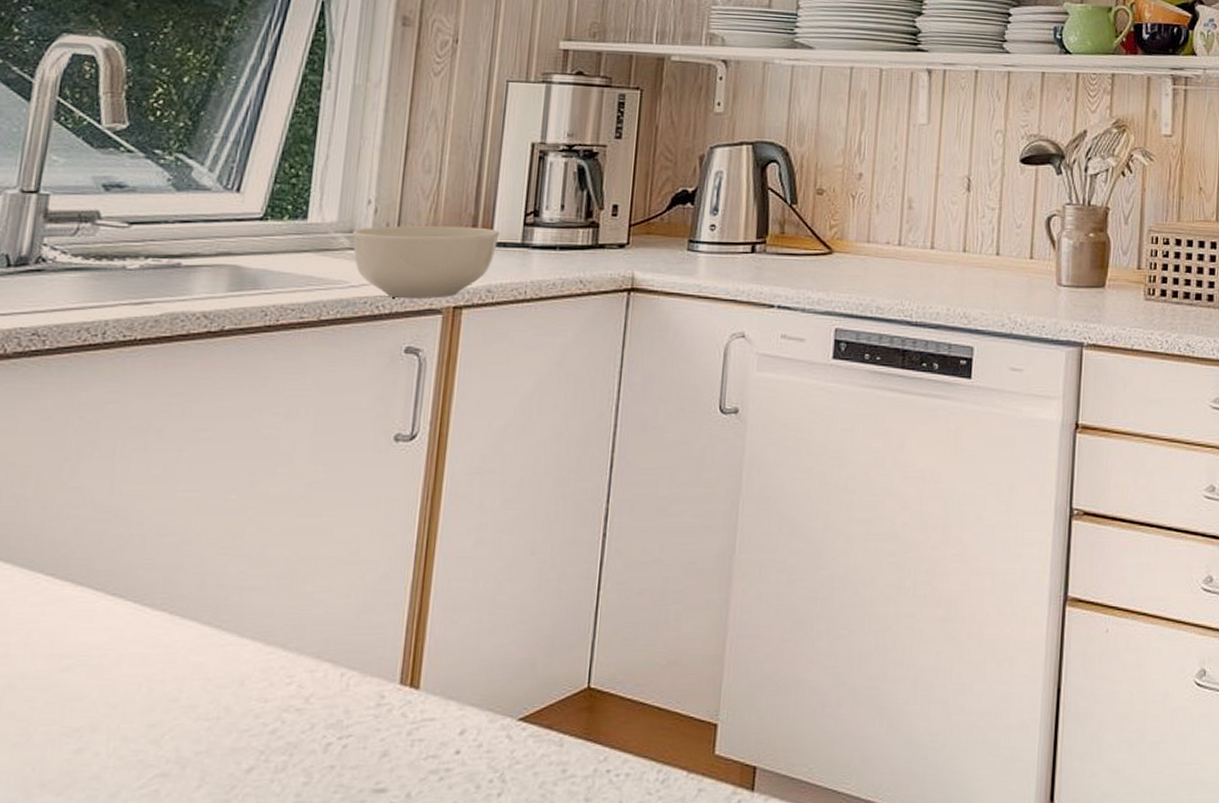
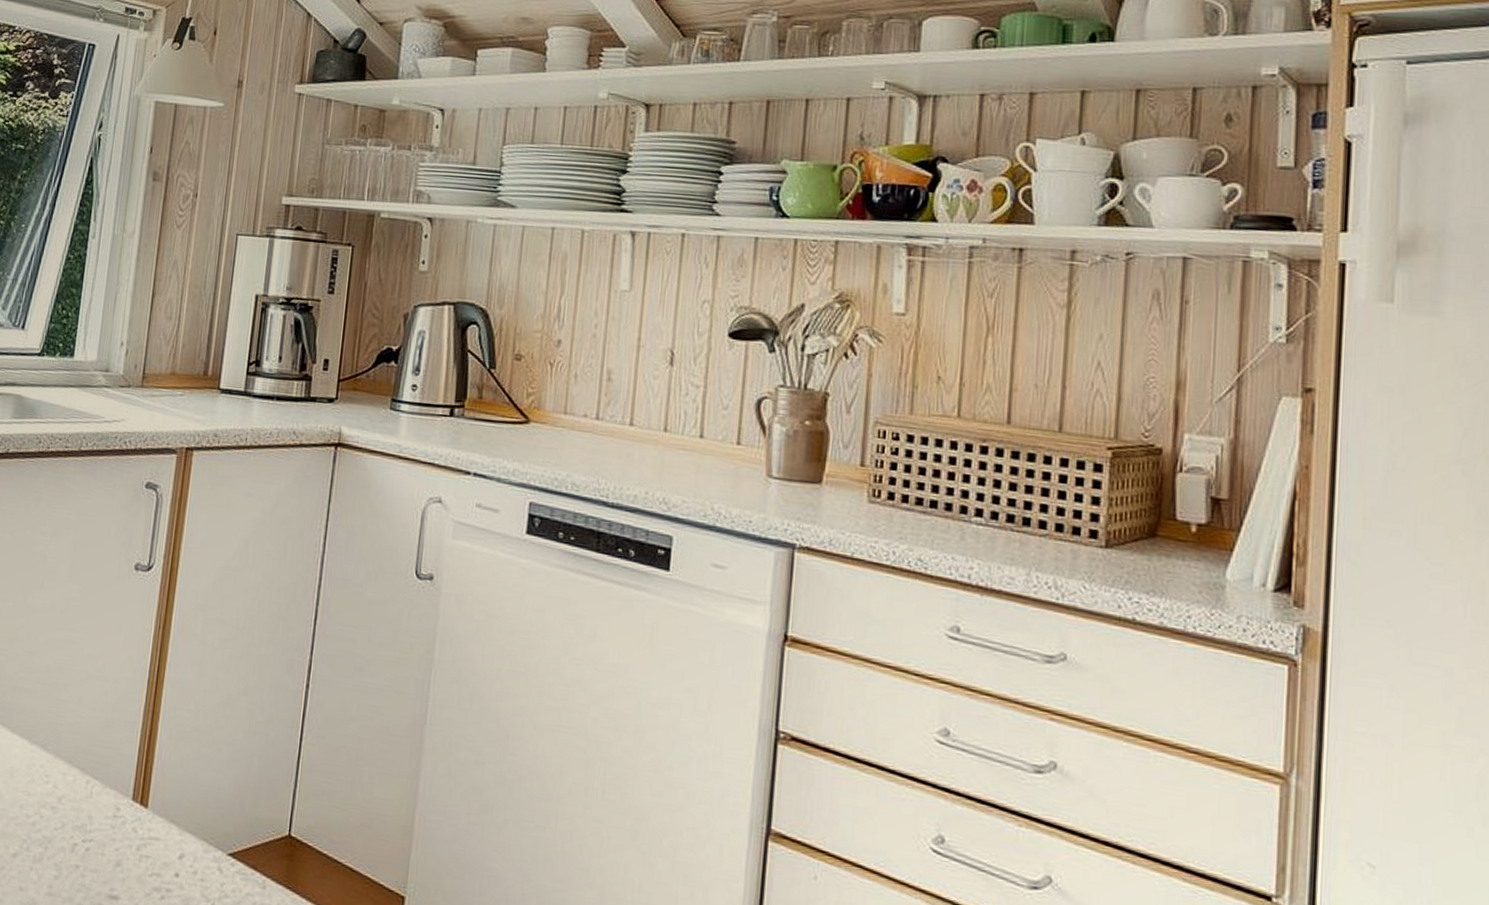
bowl: present [352,225,500,300] -> none [107,367,226,439]

